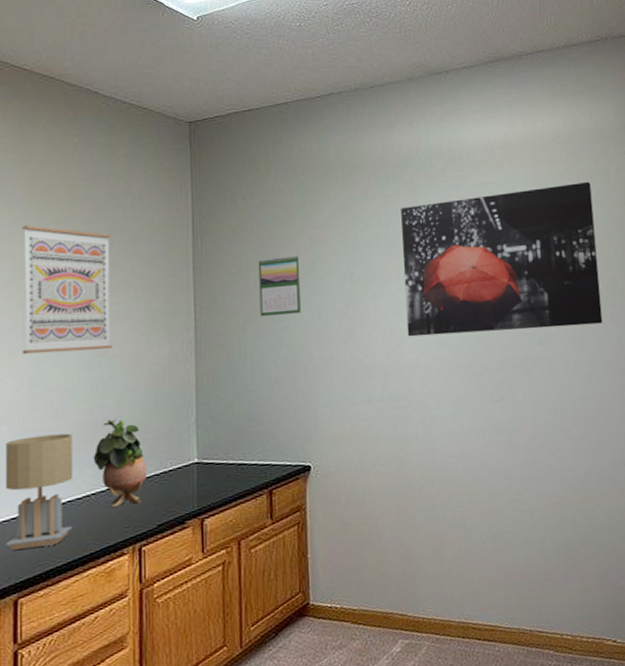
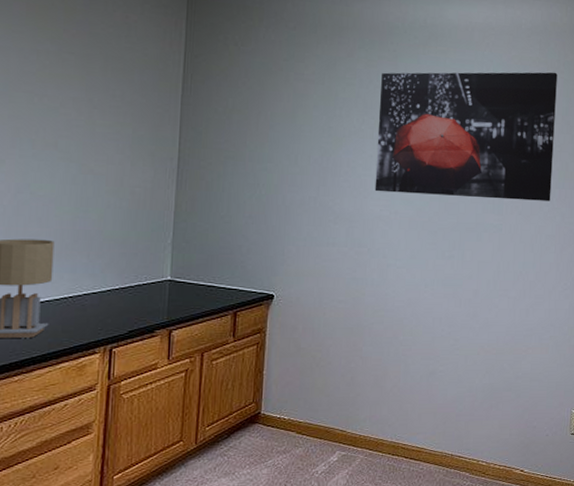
wall art: present [22,225,113,355] -> none [10,40,105,167]
potted plant: present [93,419,148,508] -> none [72,232,123,311]
calendar: present [258,255,302,317] -> none [240,102,283,157]

